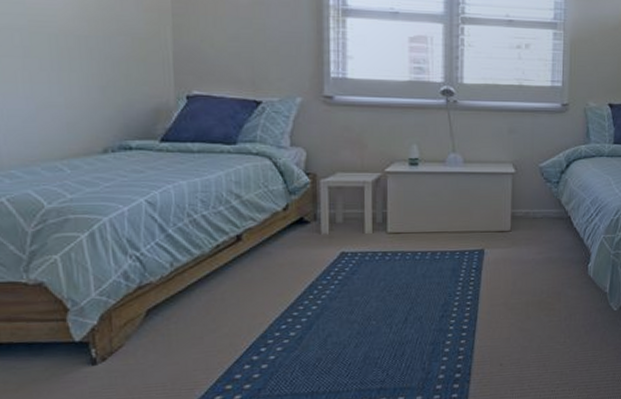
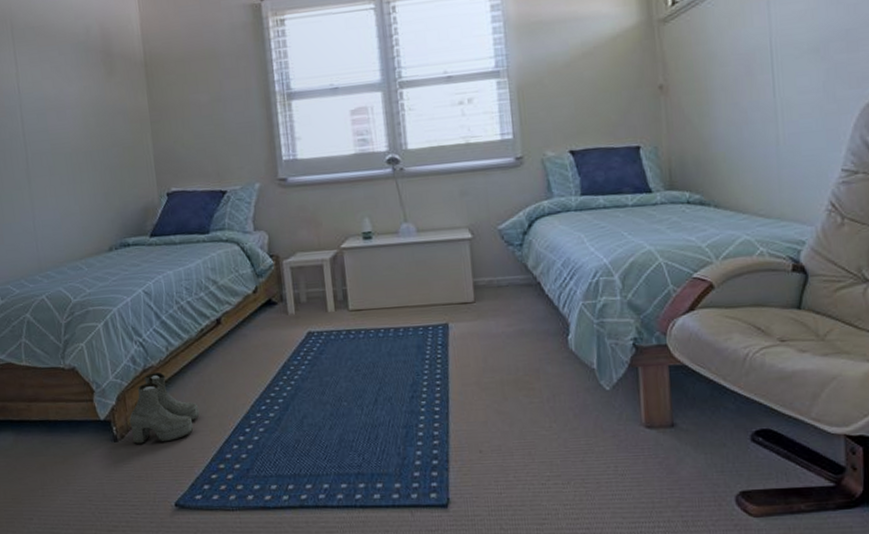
boots: none [115,290,207,367] -> present [129,372,200,444]

